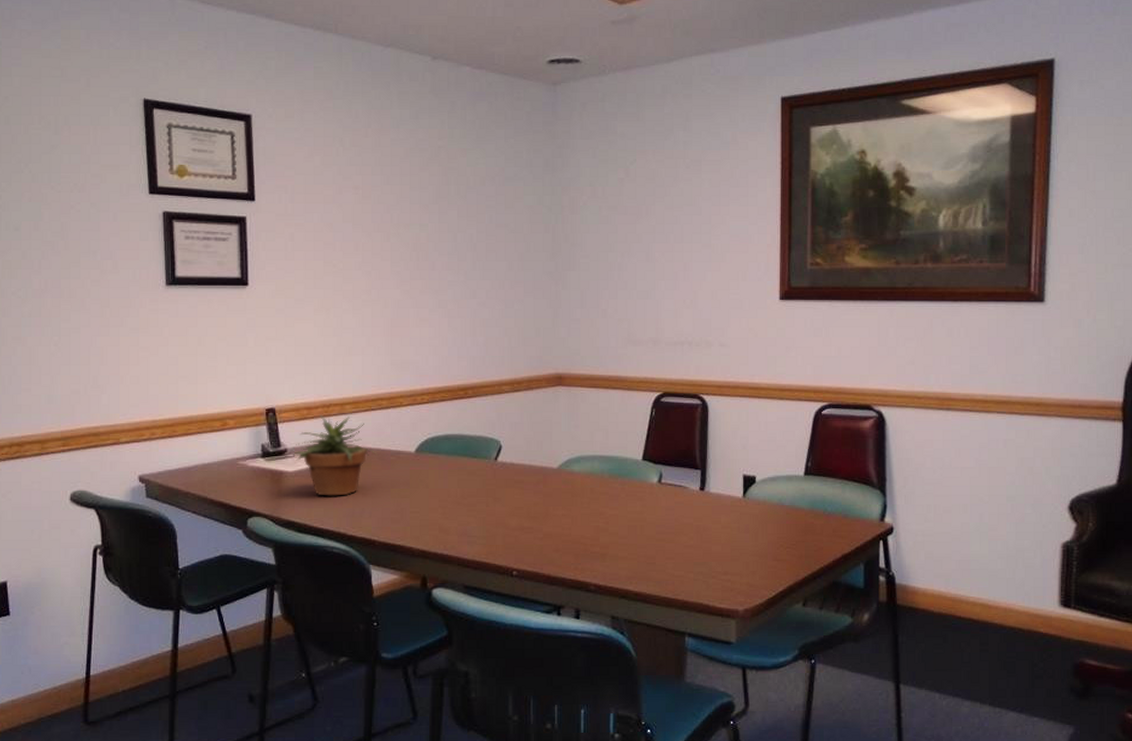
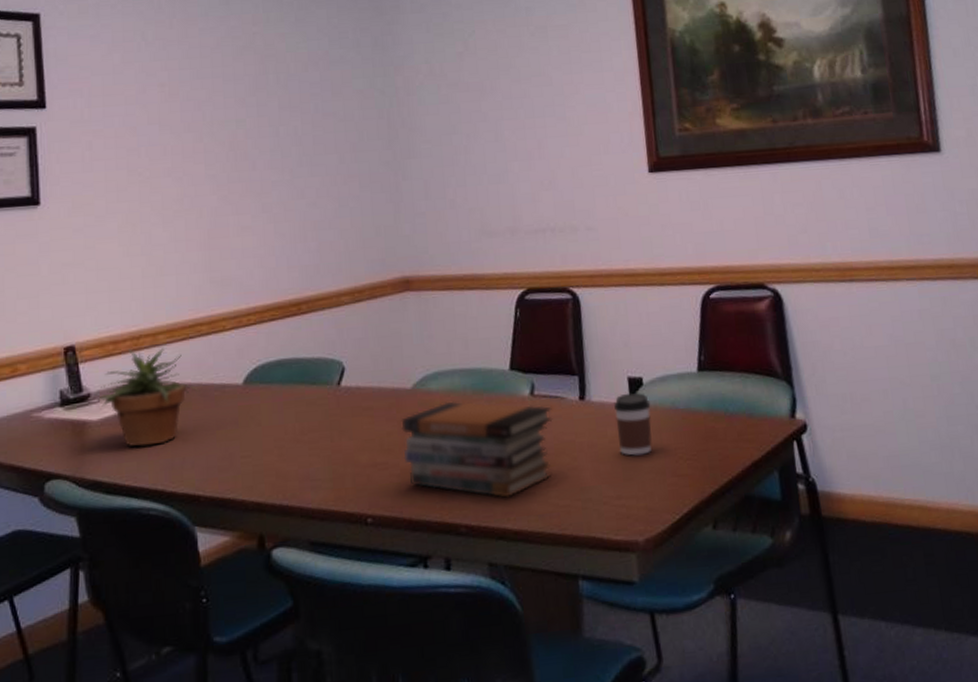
book stack: none [546,482,676,565] -> present [401,401,553,498]
coffee cup: none [729,488,761,541] -> present [614,392,652,456]

